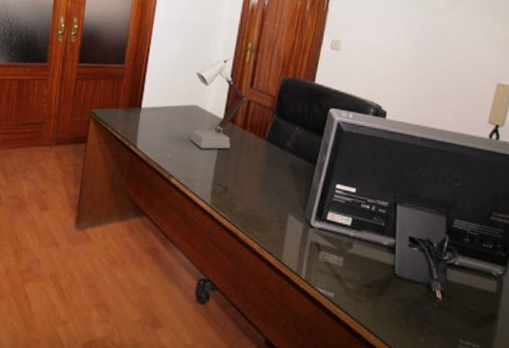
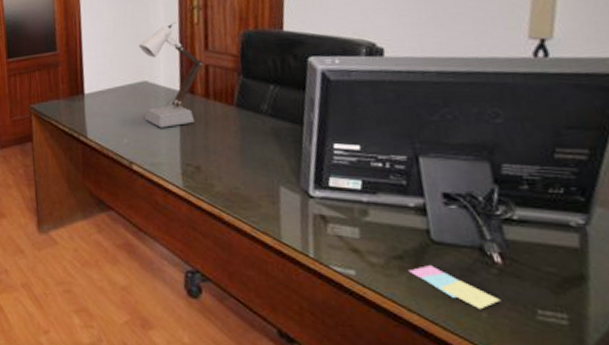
sticky notes: none [374,295,435,336] -> present [409,265,500,310]

